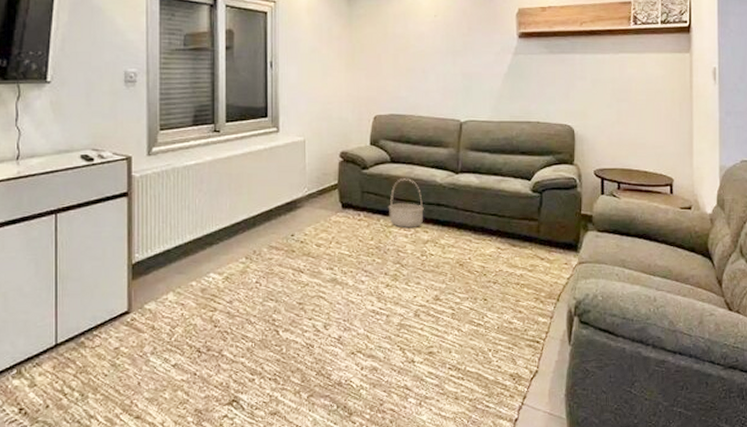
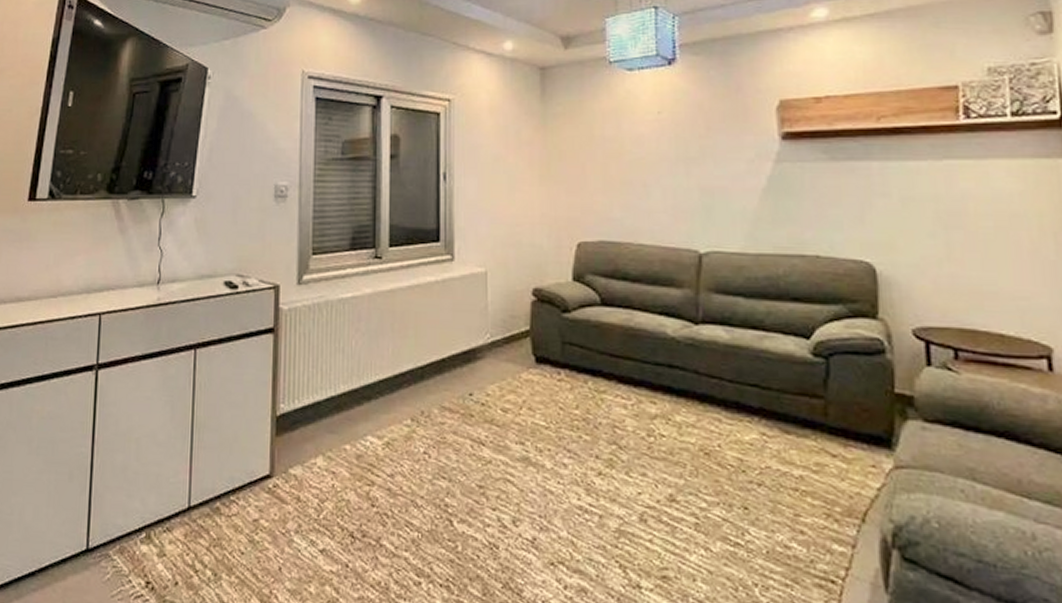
basket: present [388,177,424,229] -> none [598,326,650,397]

